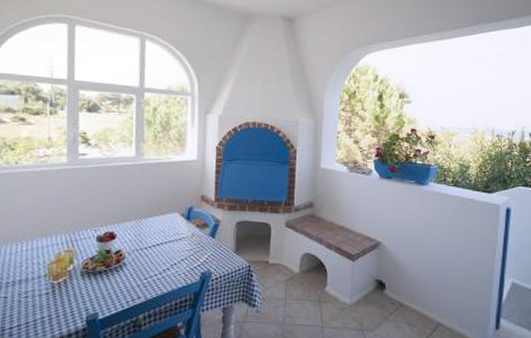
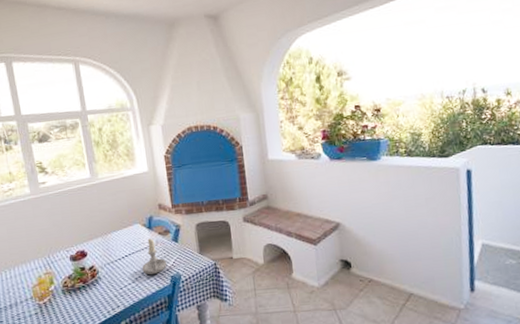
candle: none [172,229,200,268] -> present [142,238,167,275]

